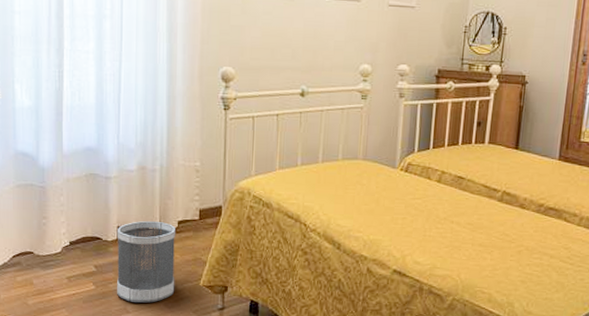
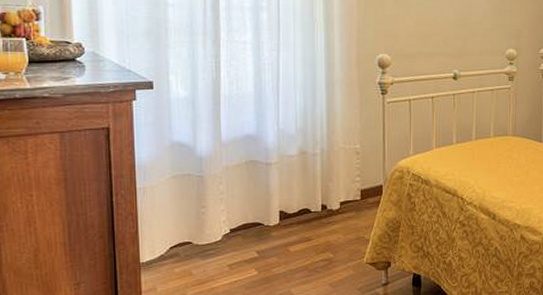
wastebasket: present [116,220,175,303] -> none [278,203,339,285]

